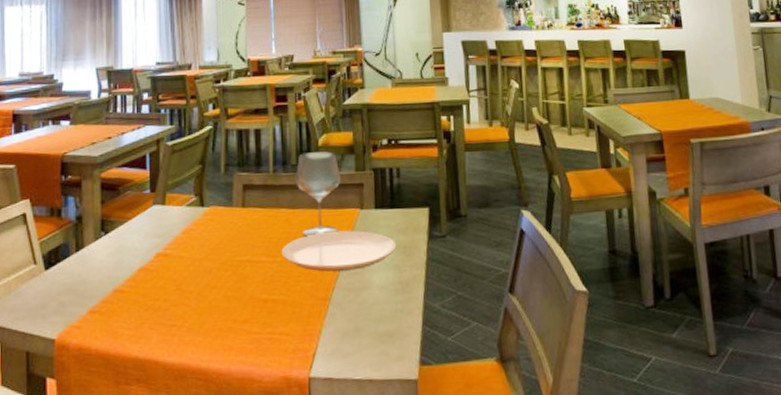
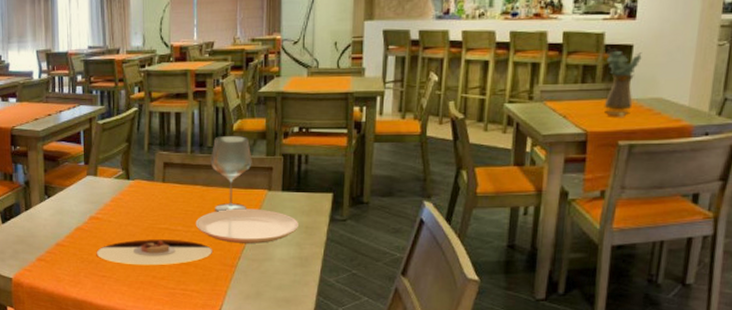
plate: none [164,272,302,308] -> present [96,239,212,265]
vase: none [664,53,696,118] -> present [603,47,642,119]

